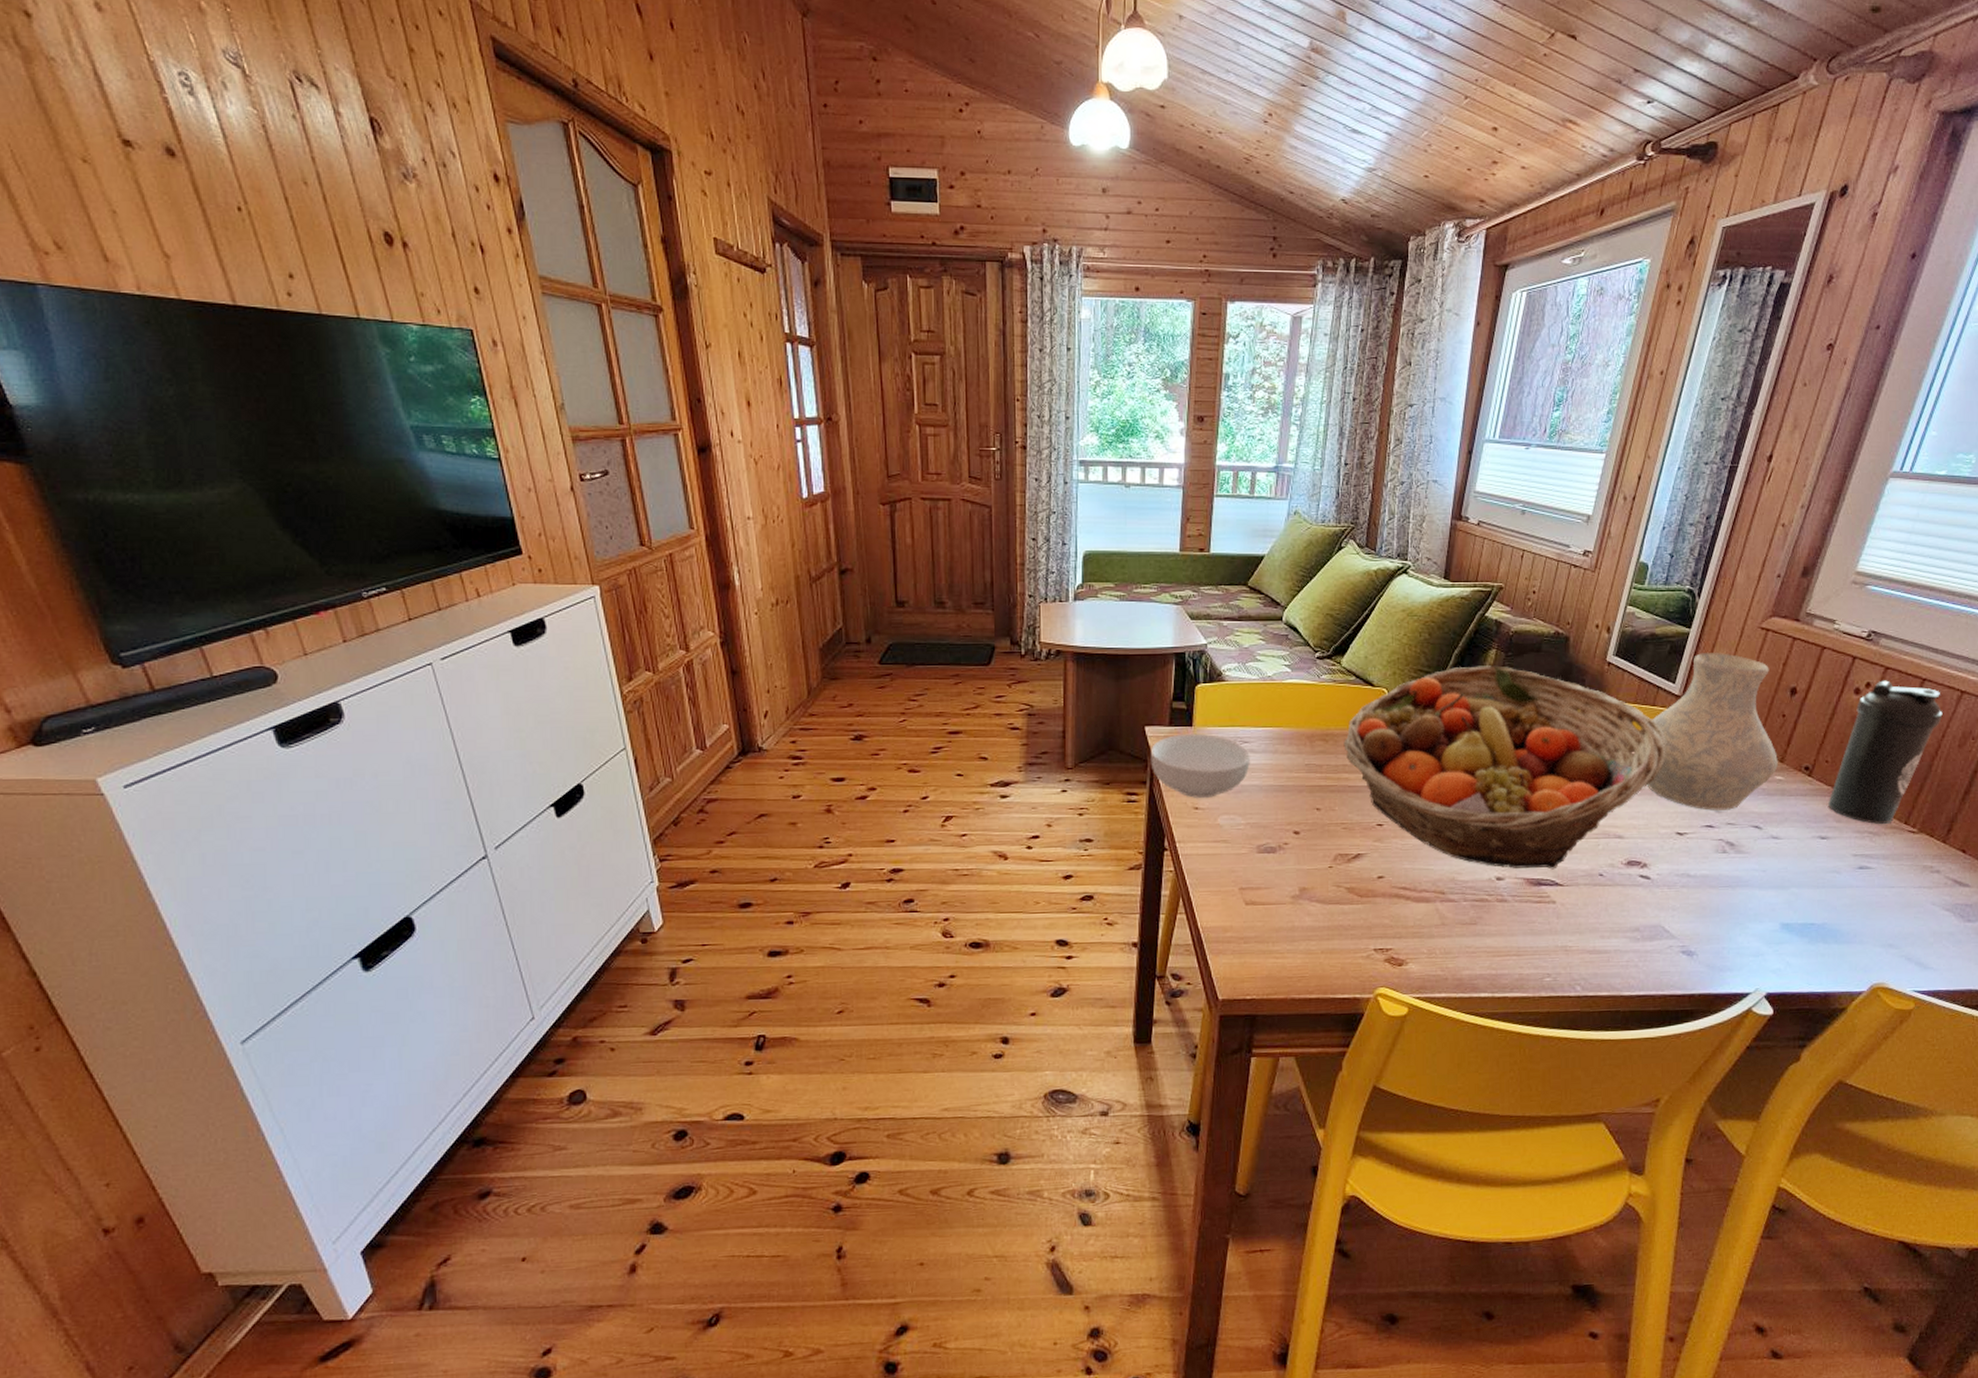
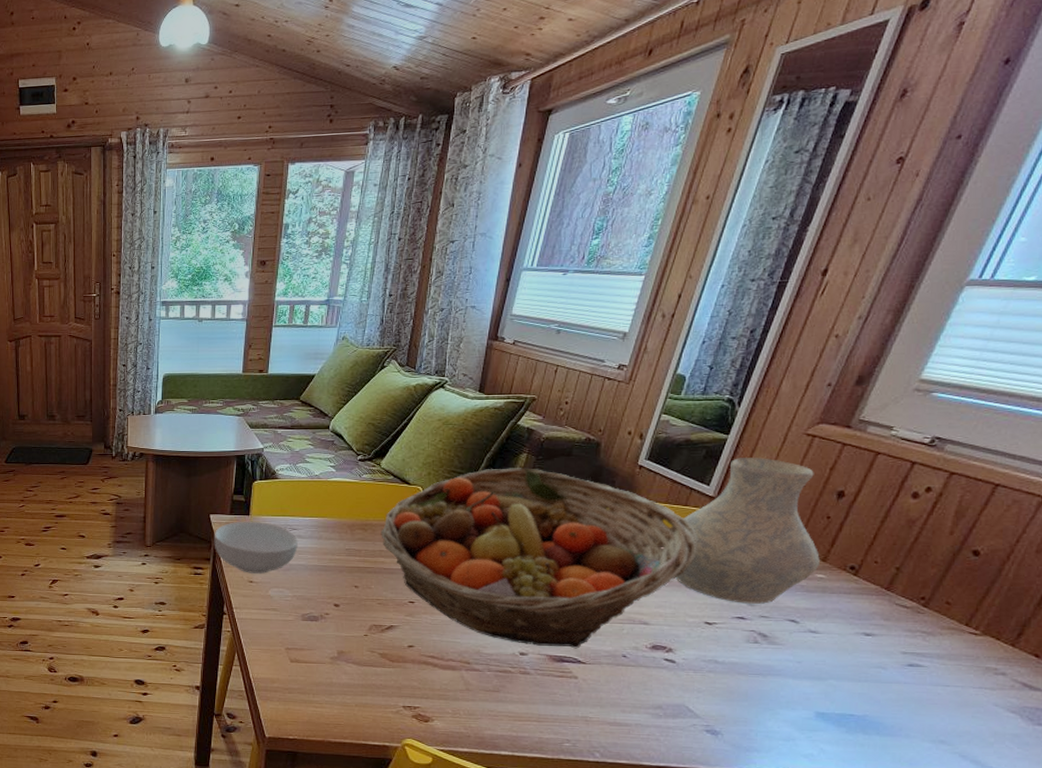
water bottle: present [1828,680,1943,824] -> none [876,485,1018,624]

